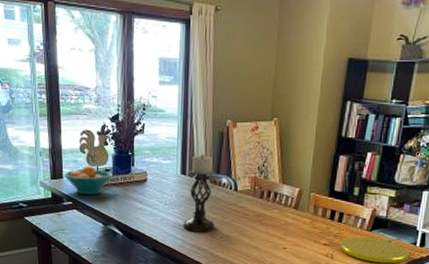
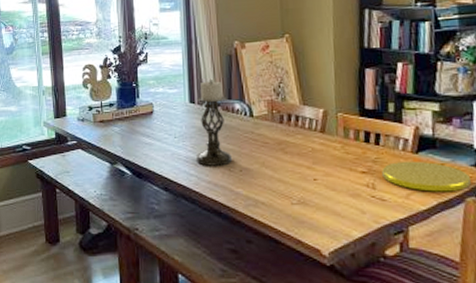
fruit bowl: present [64,165,112,195] -> none [67,100,117,132]

